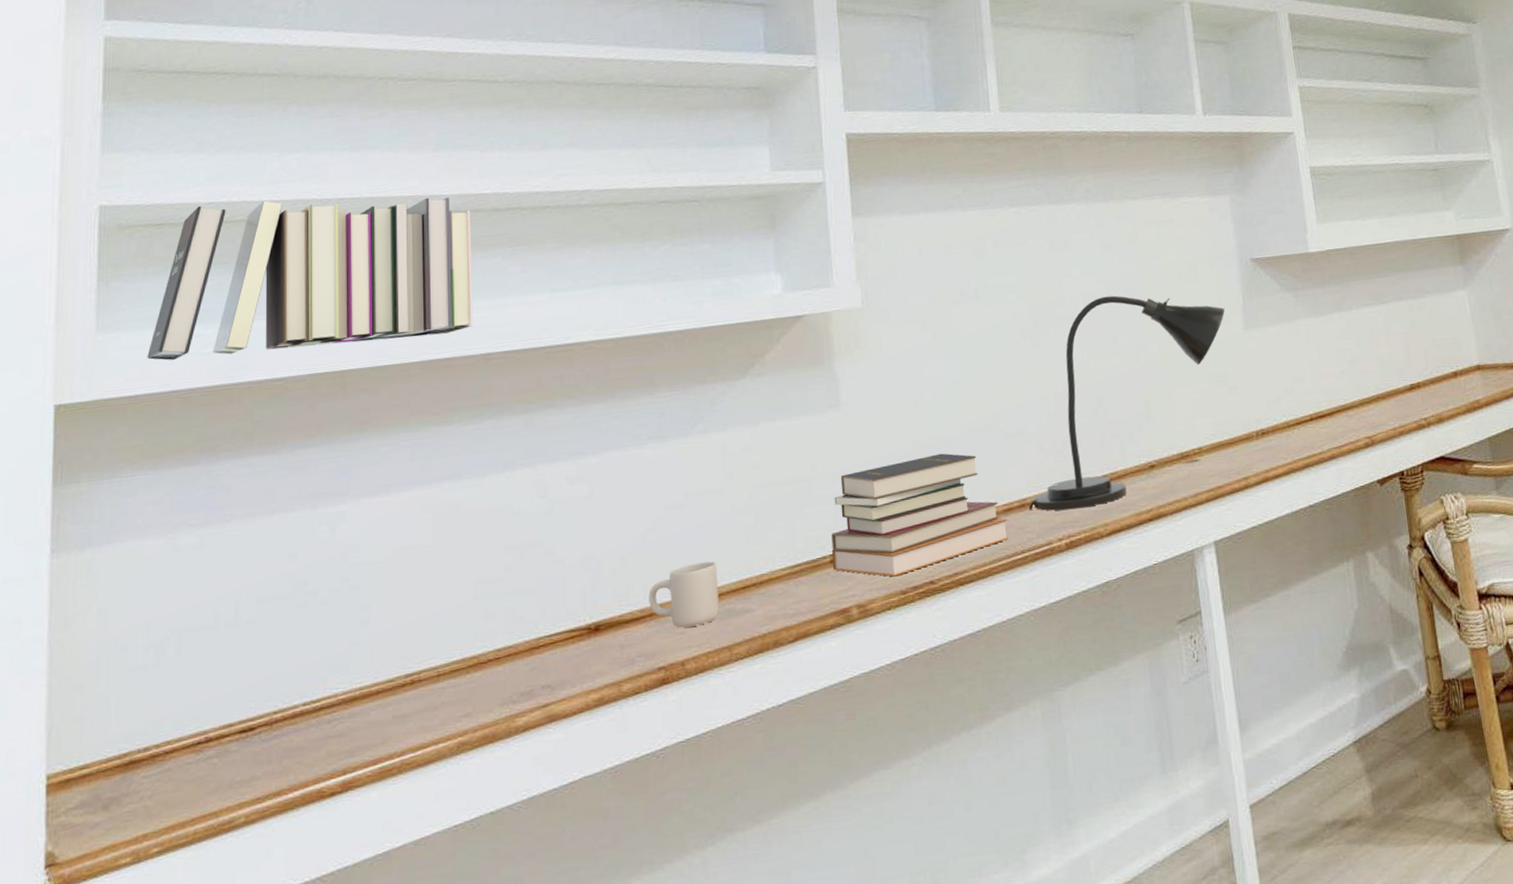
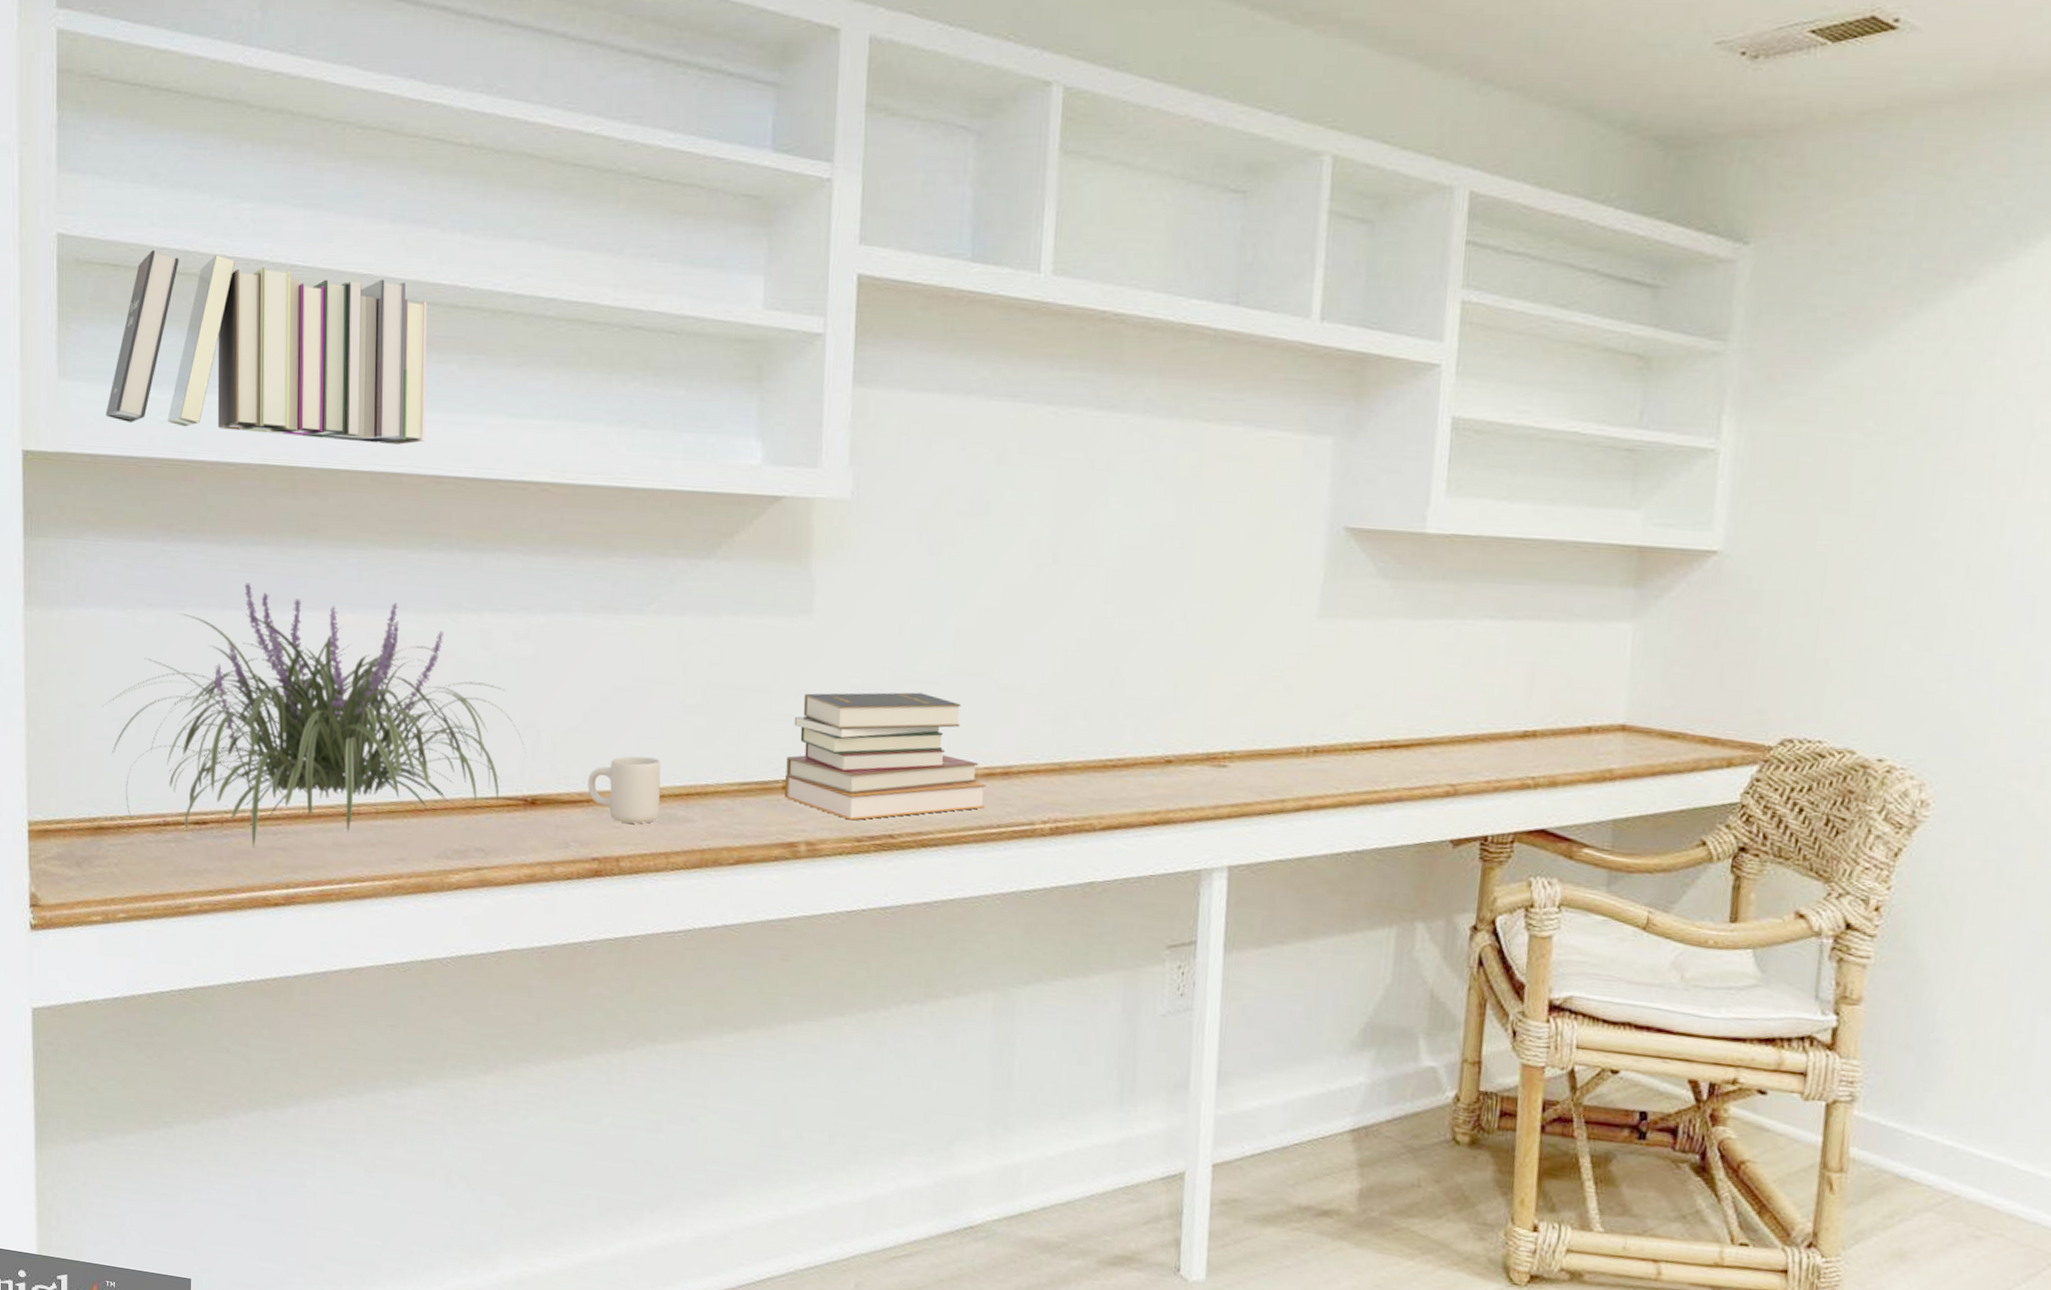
plant: none [136,473,587,750] -> present [102,582,527,848]
desk lamp: present [1028,295,1225,511] -> none [1012,541,1297,793]

